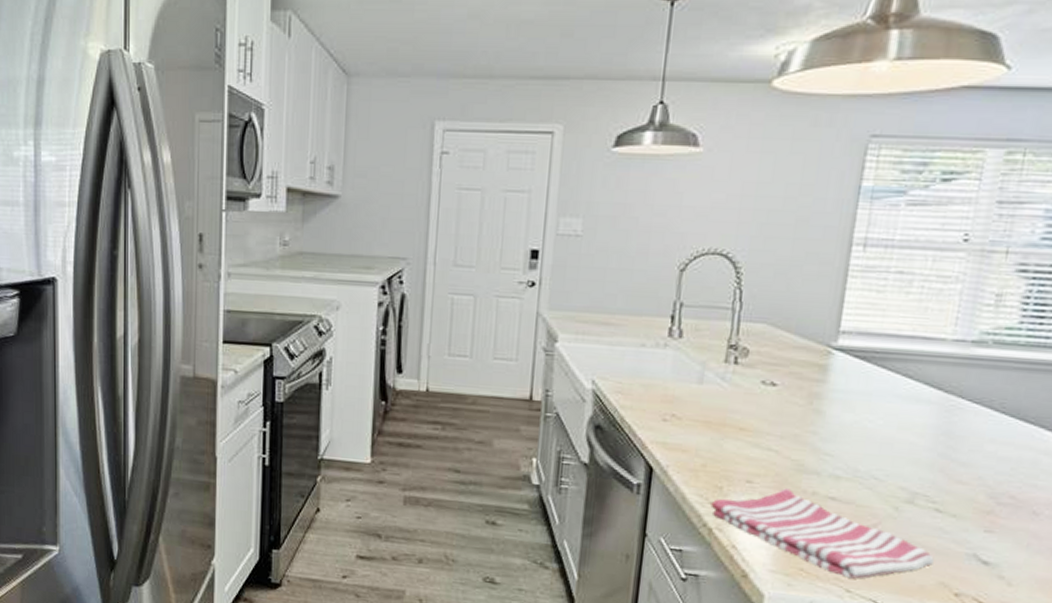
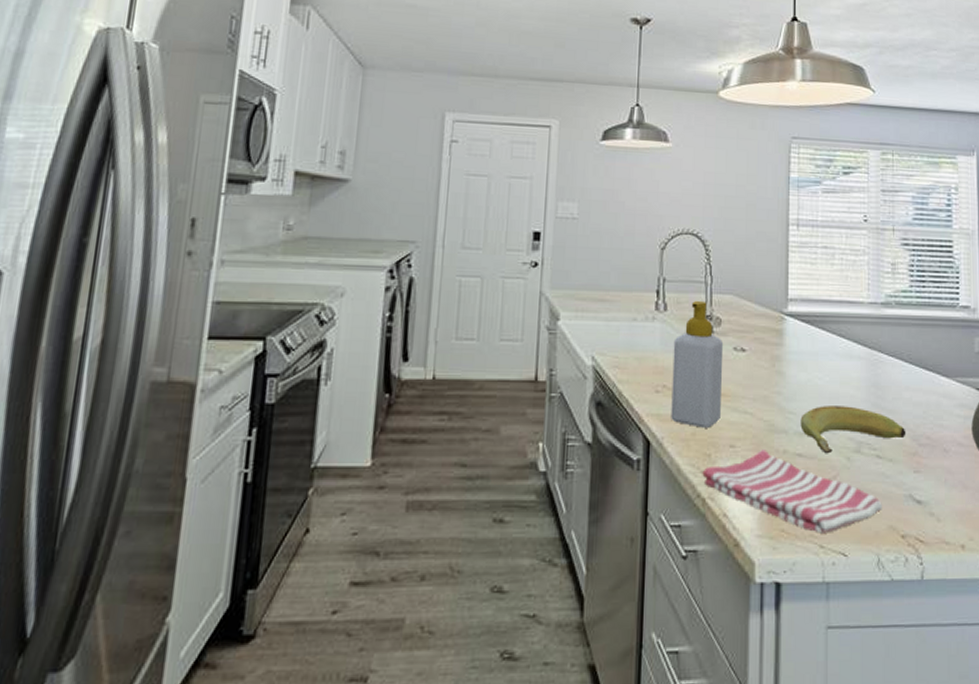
soap bottle: none [678,329,750,461] -> present [671,301,724,428]
banana: none [837,450,982,501] -> present [800,406,906,454]

